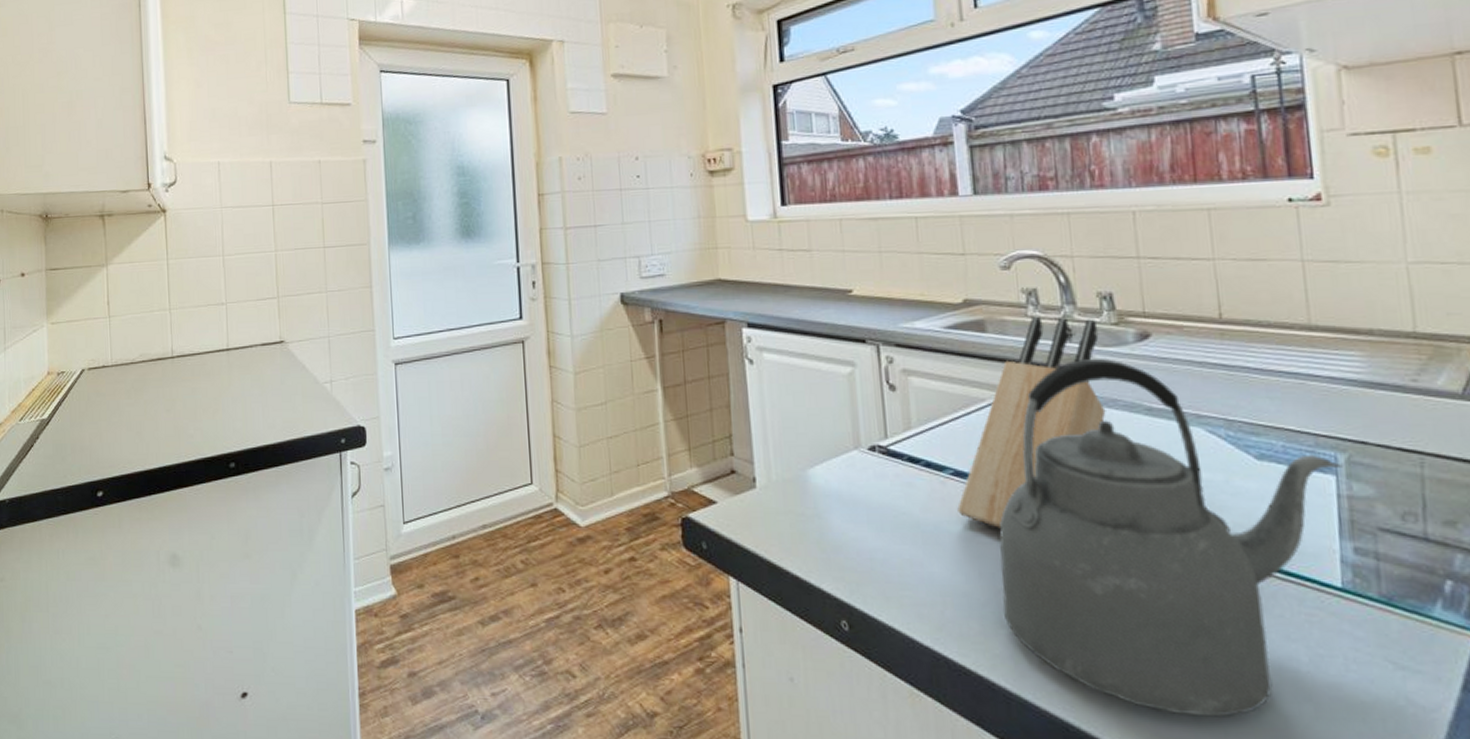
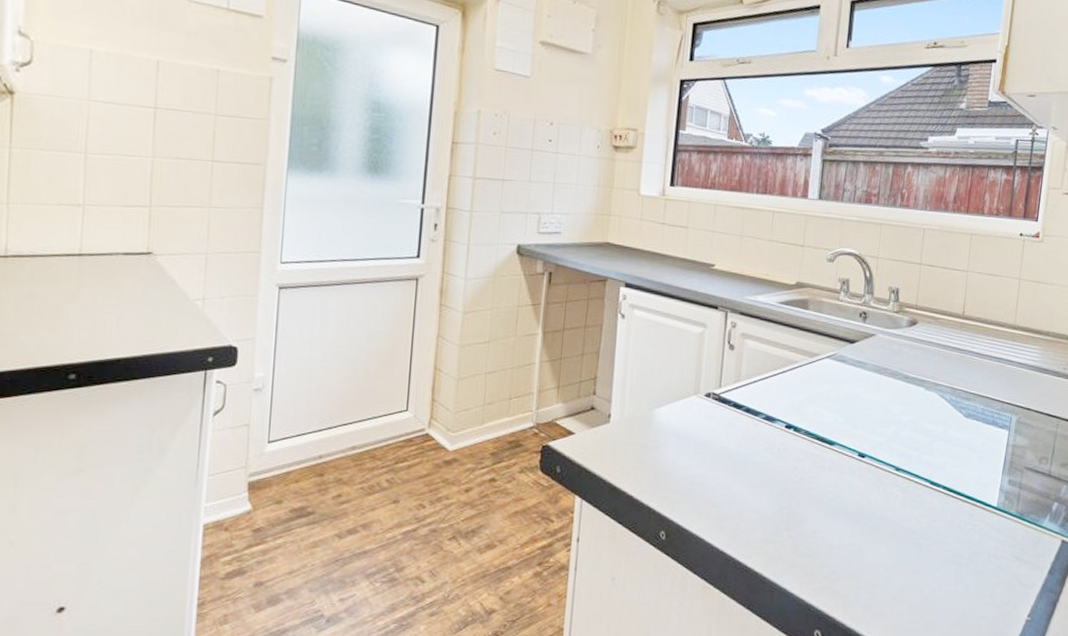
knife block: present [957,316,1106,528] -> none [763,300,885,461]
kettle: present [998,358,1343,717] -> none [781,336,1014,597]

